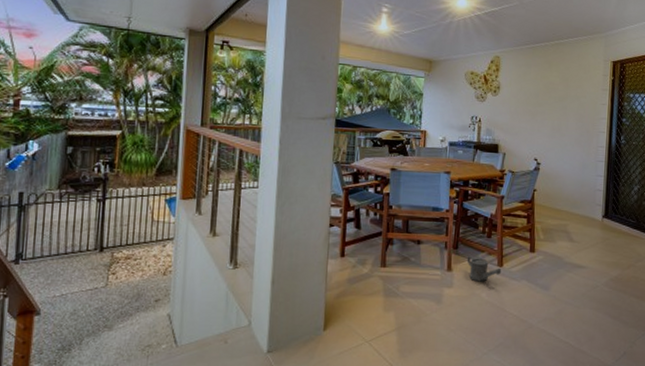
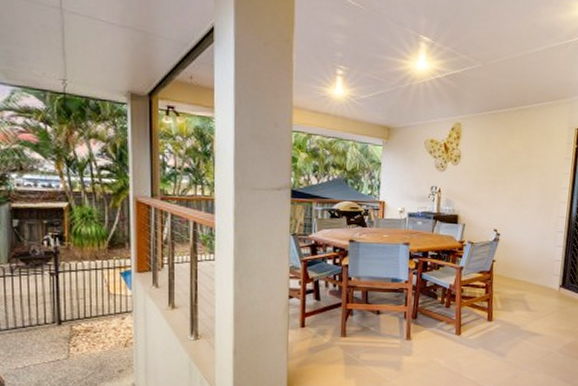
watering can: present [467,255,502,282] -> none [425,324,460,350]

